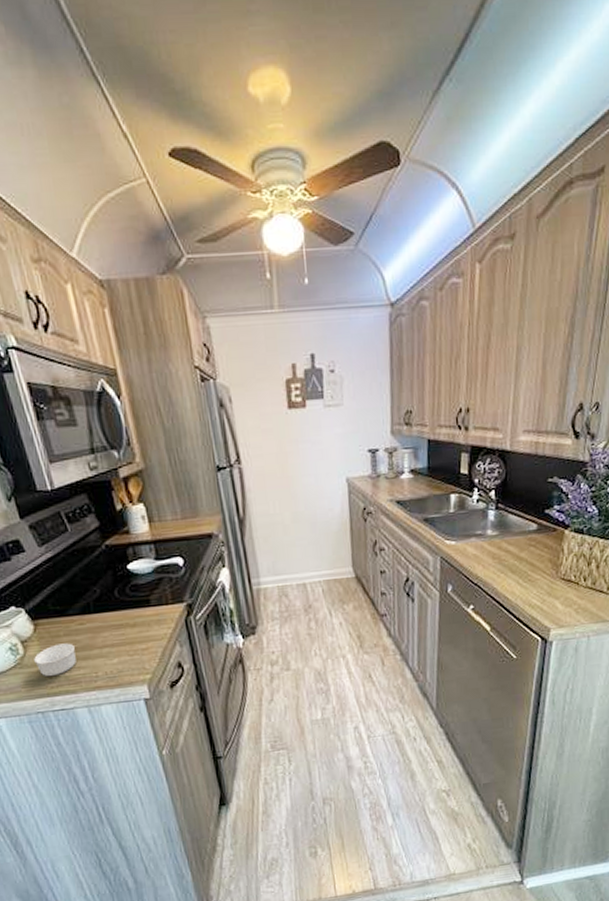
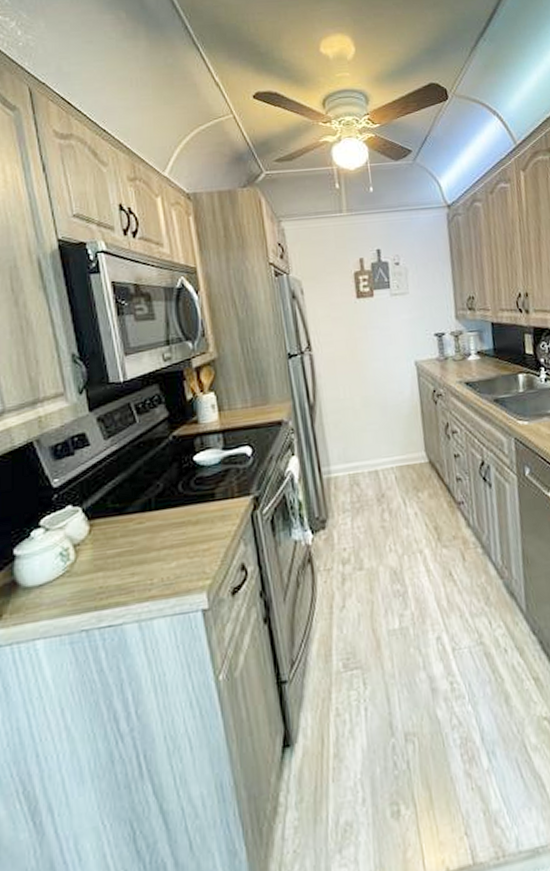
ramekin: present [34,643,76,676] -> none [85,545,131,586]

